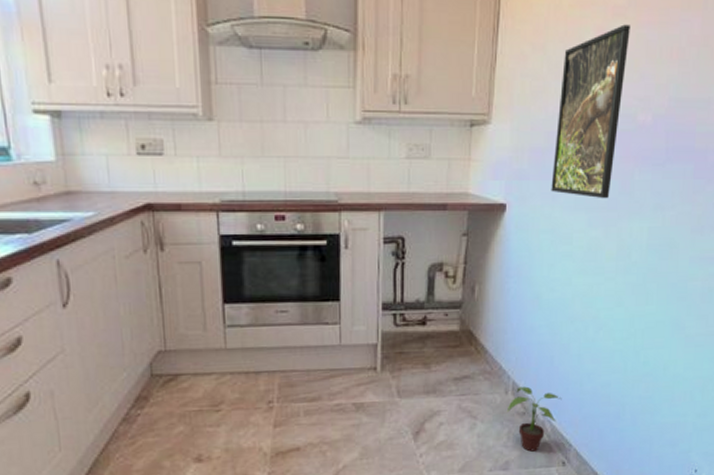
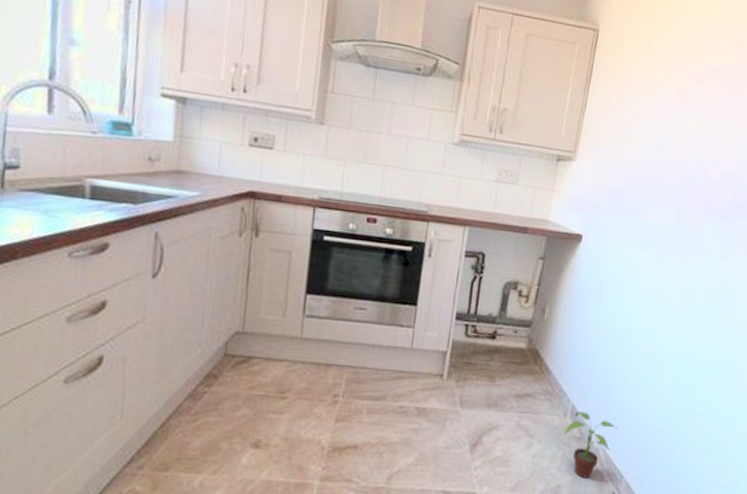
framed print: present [551,24,630,199] -> none [624,90,707,243]

